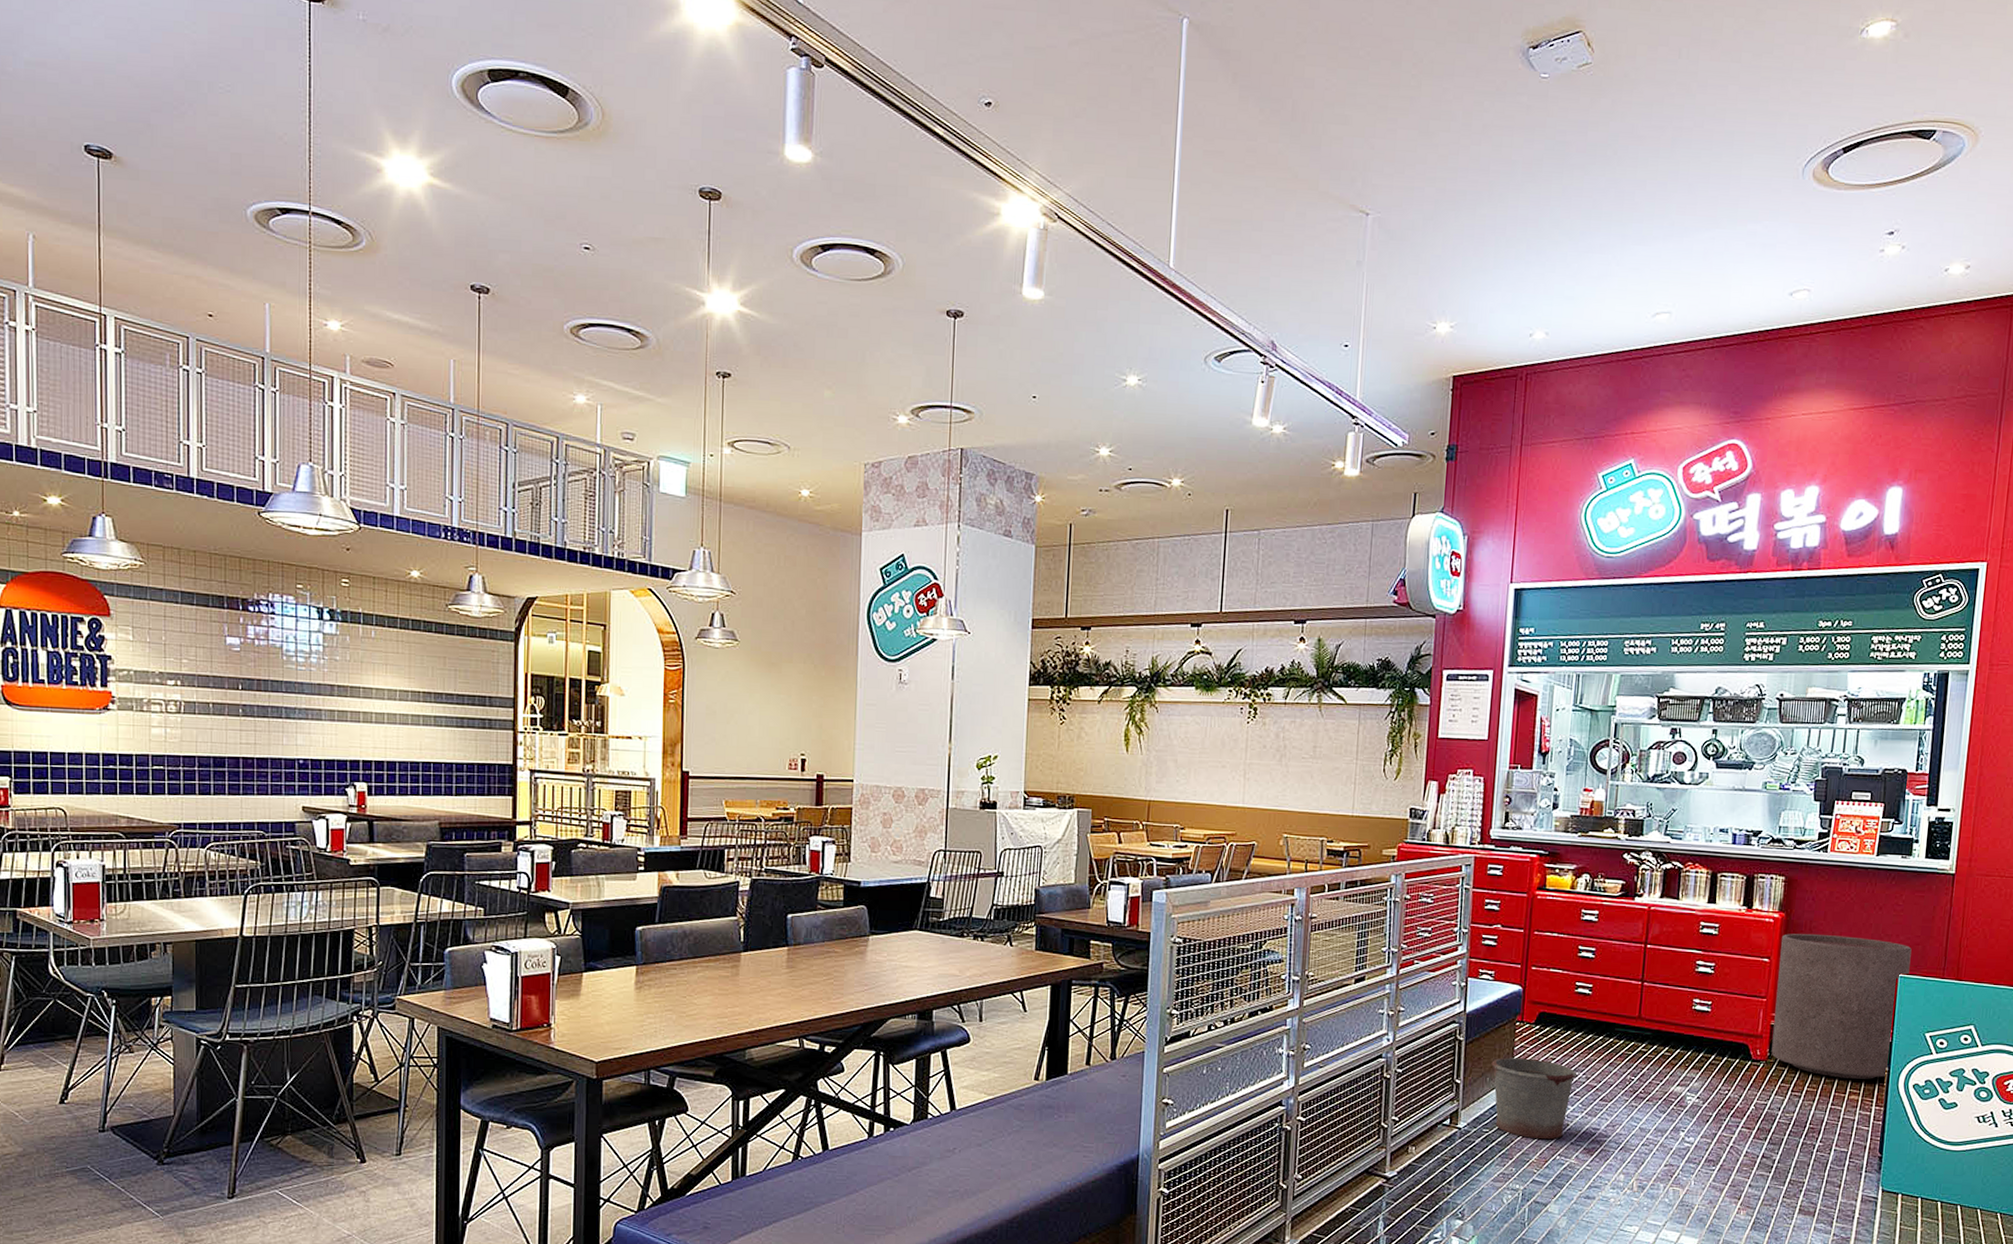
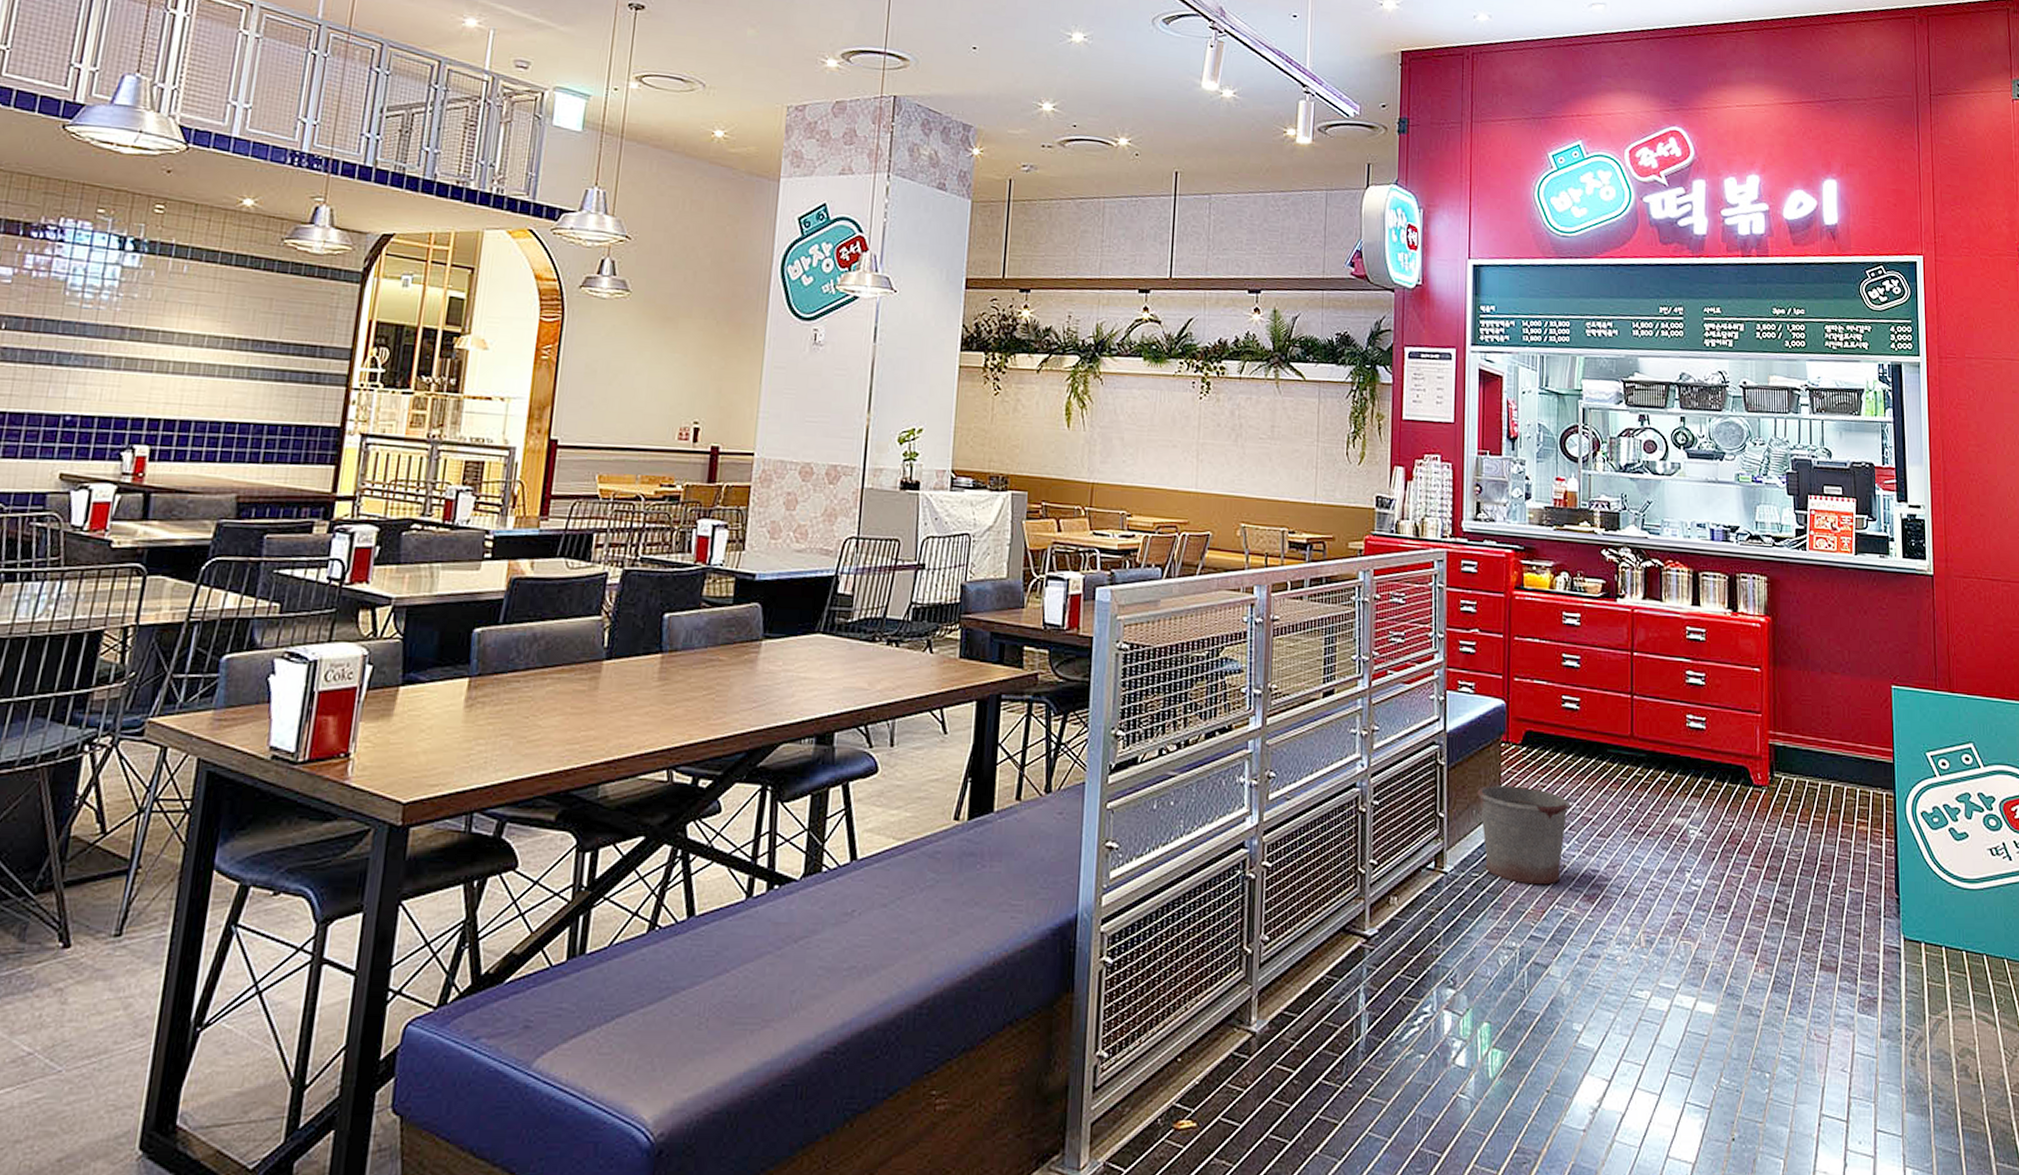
trash can: present [1771,933,1912,1079] -> none [1771,640,1902,807]

